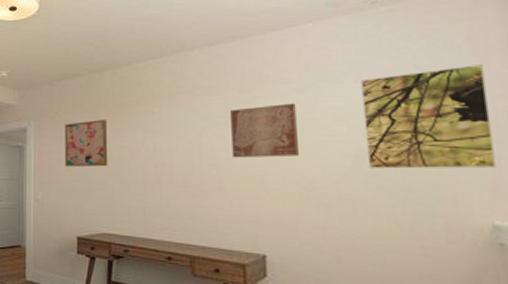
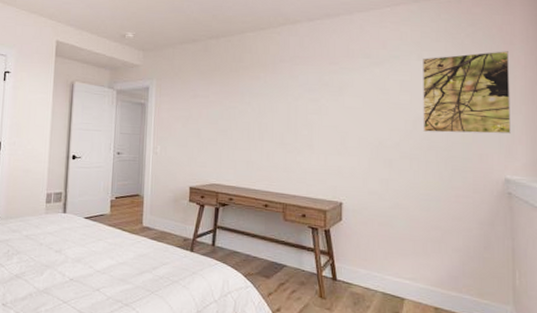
wall art: present [64,120,108,167] -> none [181,82,221,125]
wall art: present [231,103,299,158] -> none [322,75,373,121]

